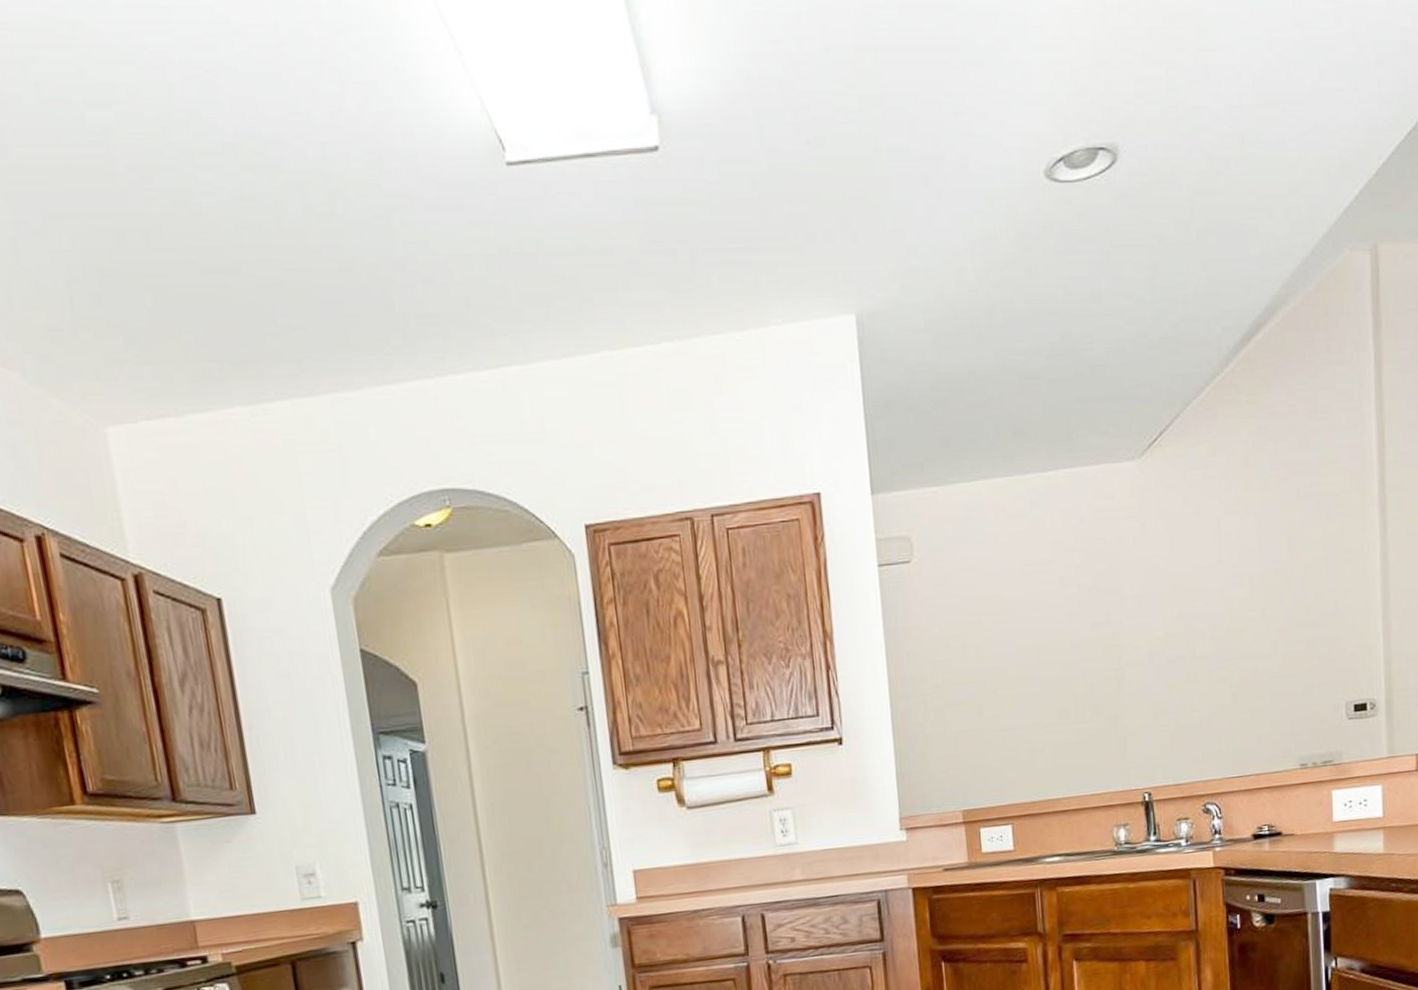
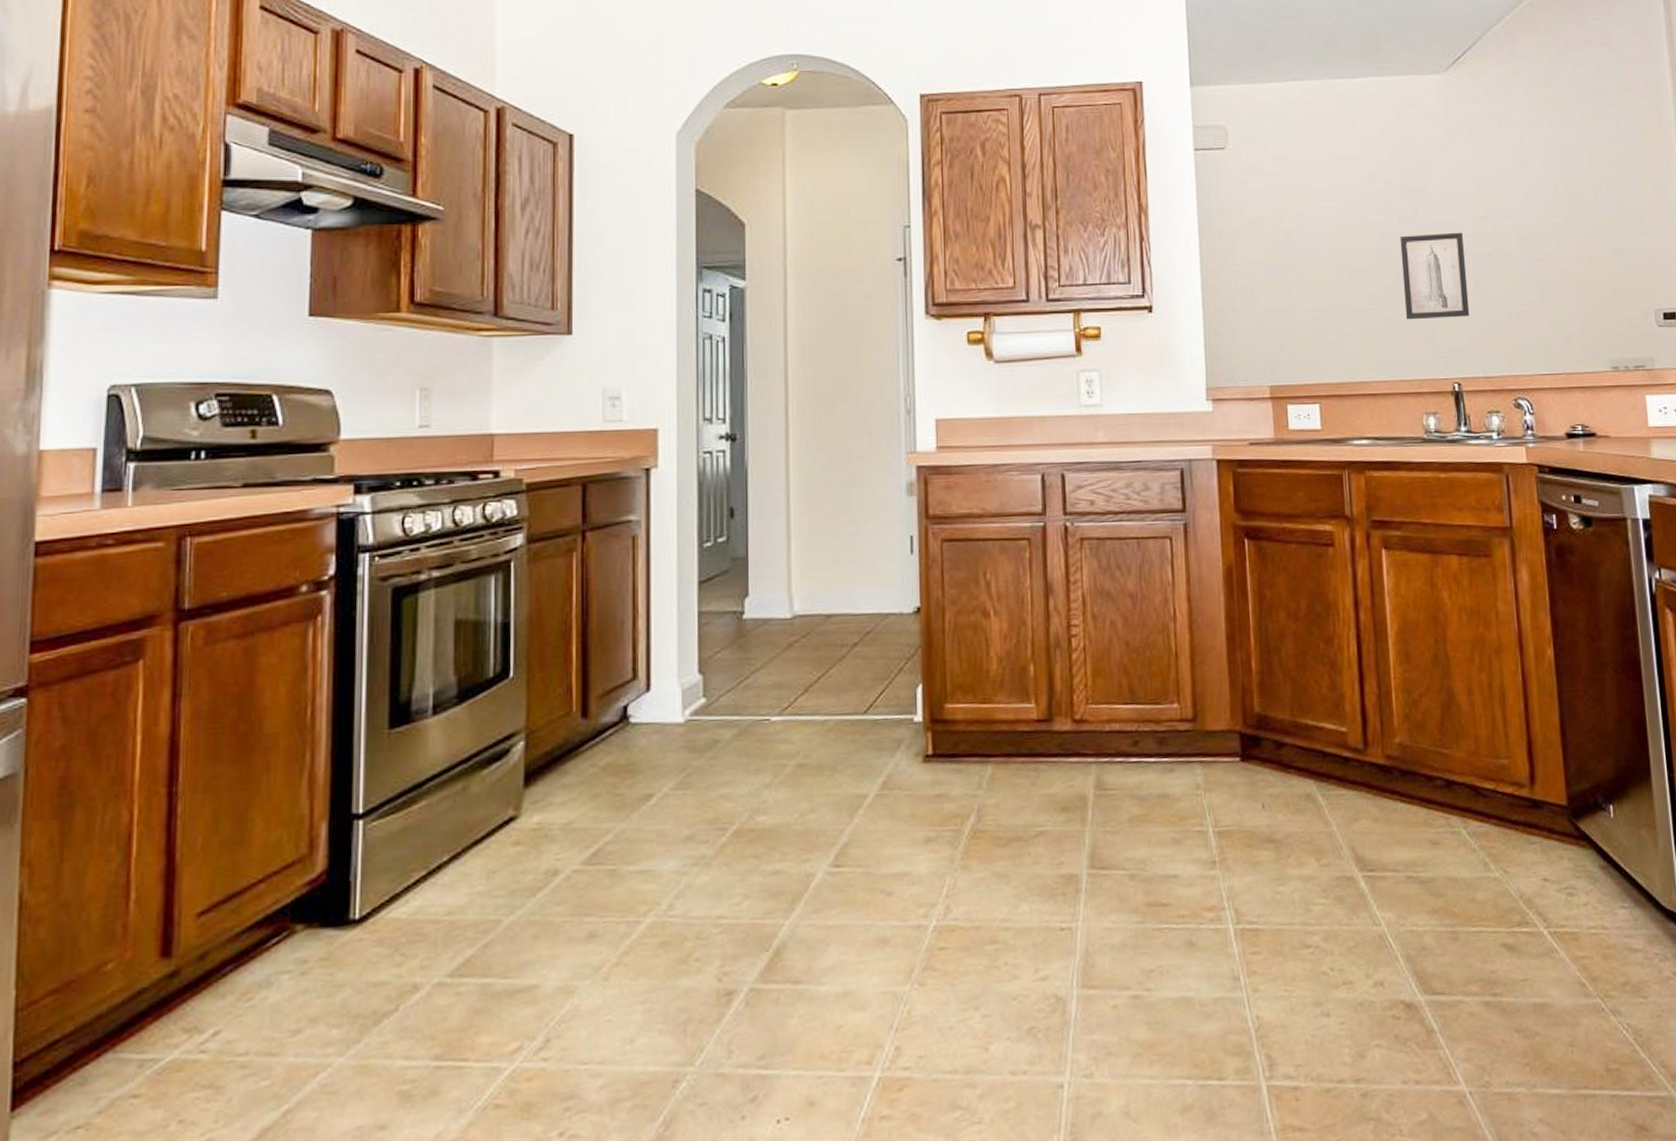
wall art: none [1091,635,1162,732] -> present [1400,232,1470,320]

